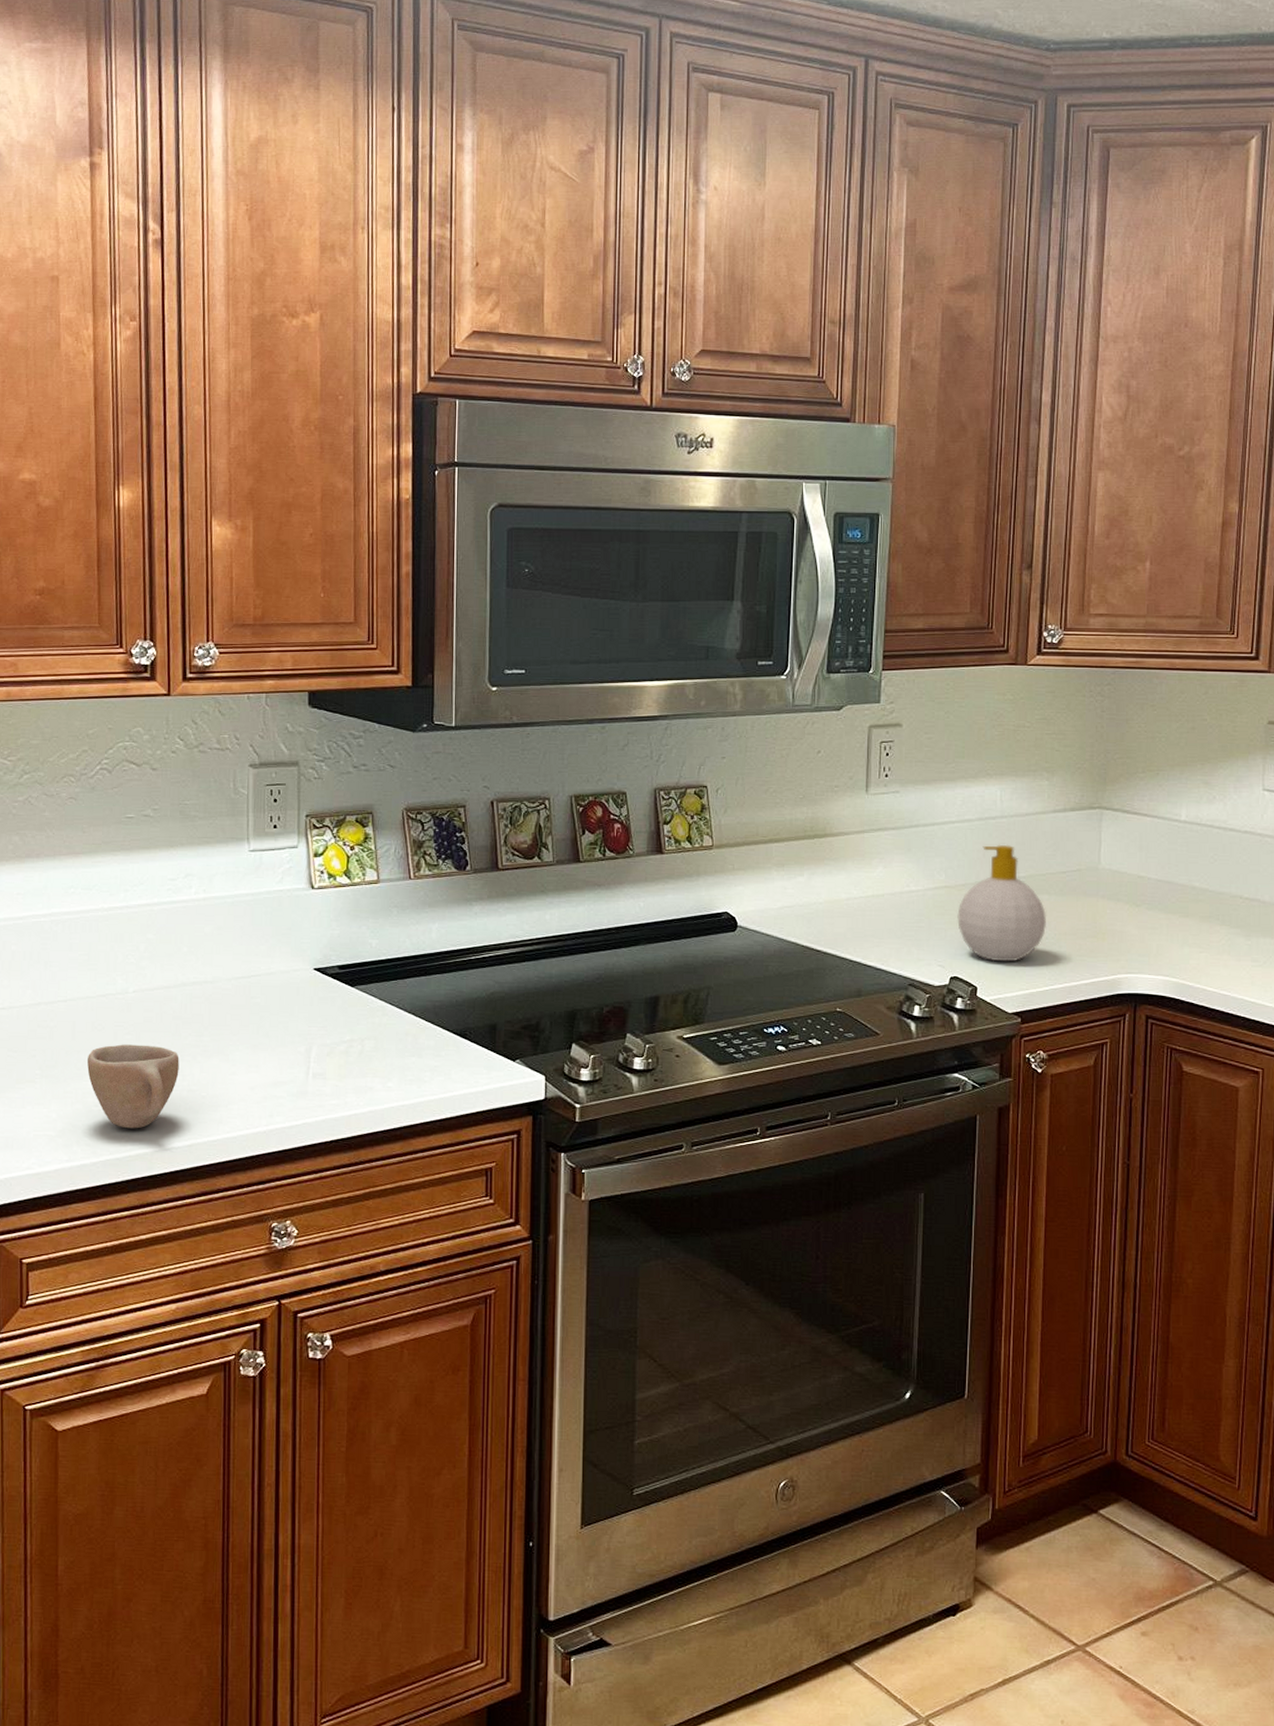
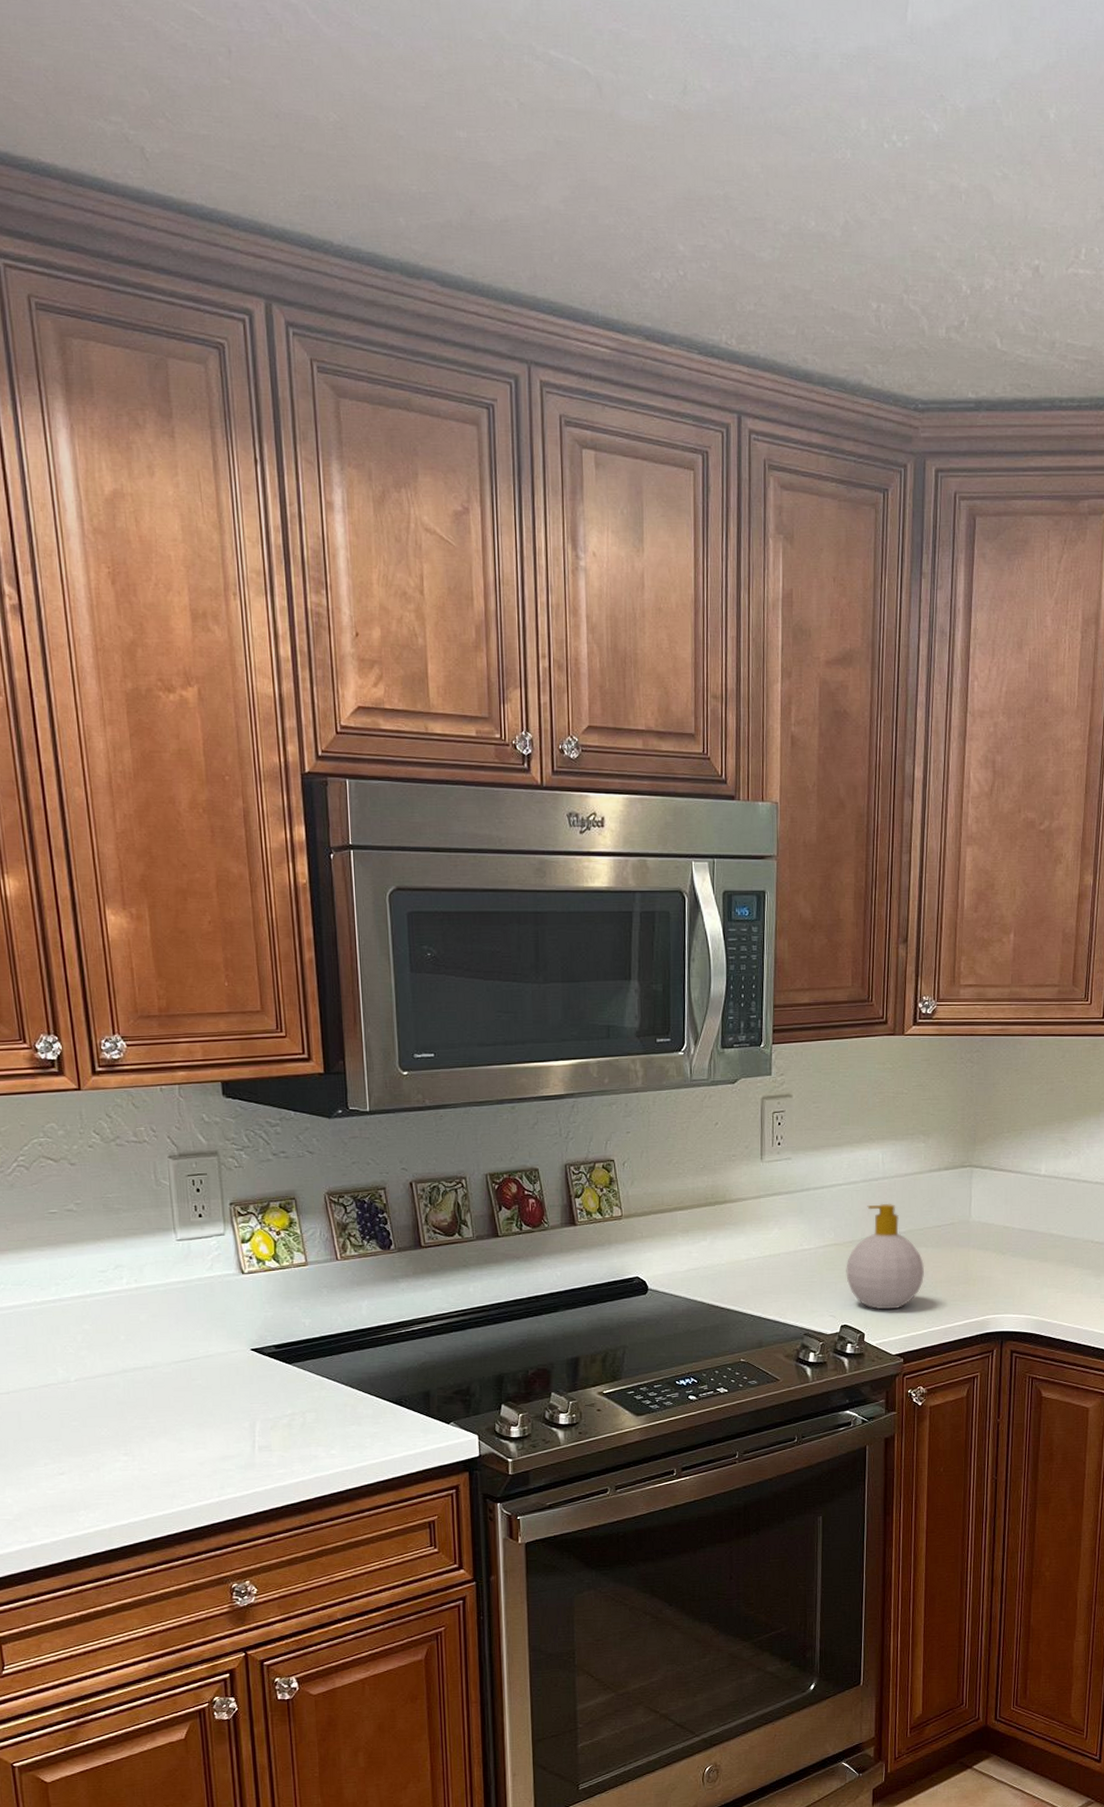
cup: present [87,1044,179,1129] -> none [36,1429,129,1509]

